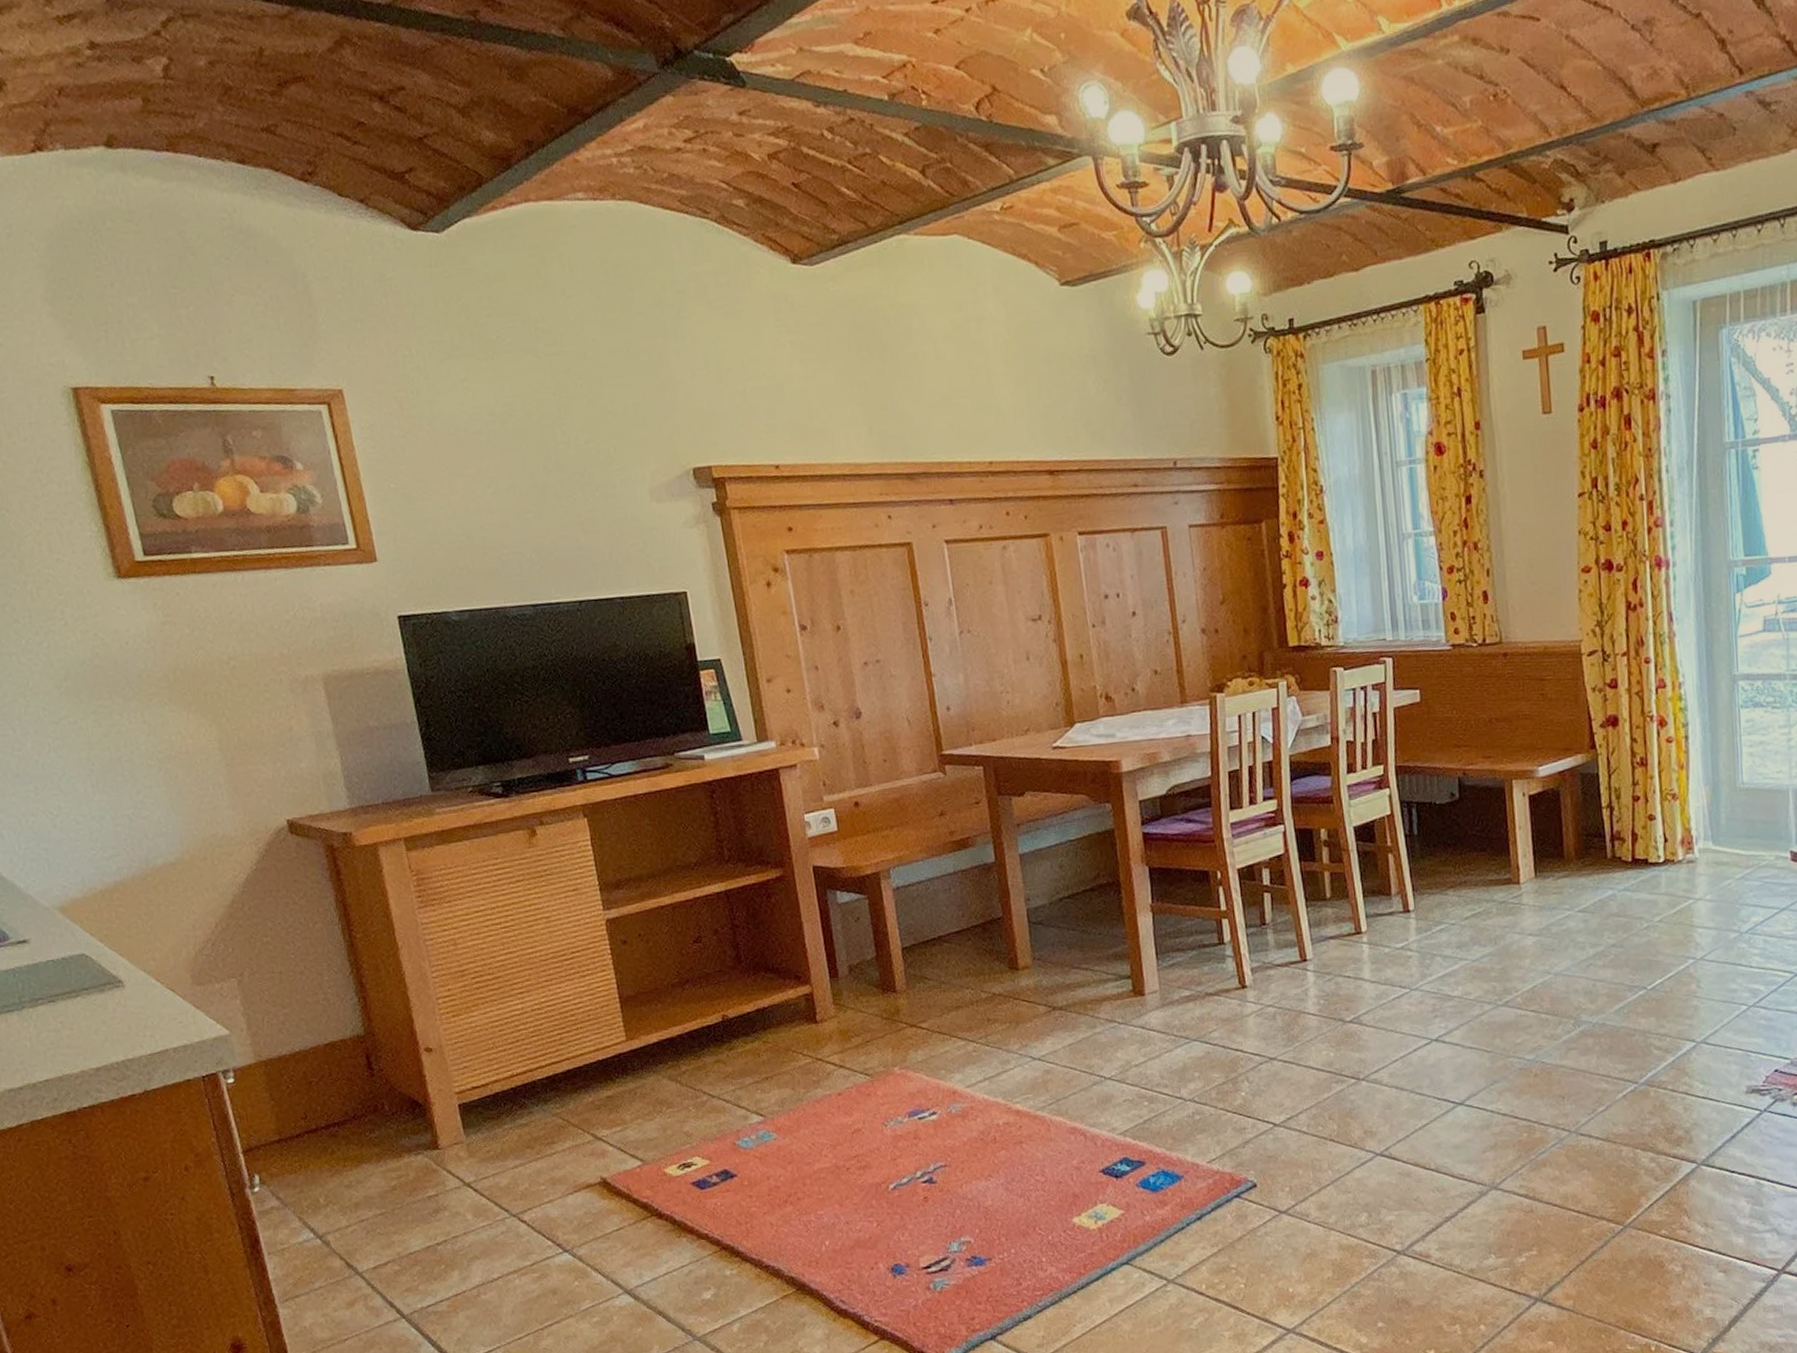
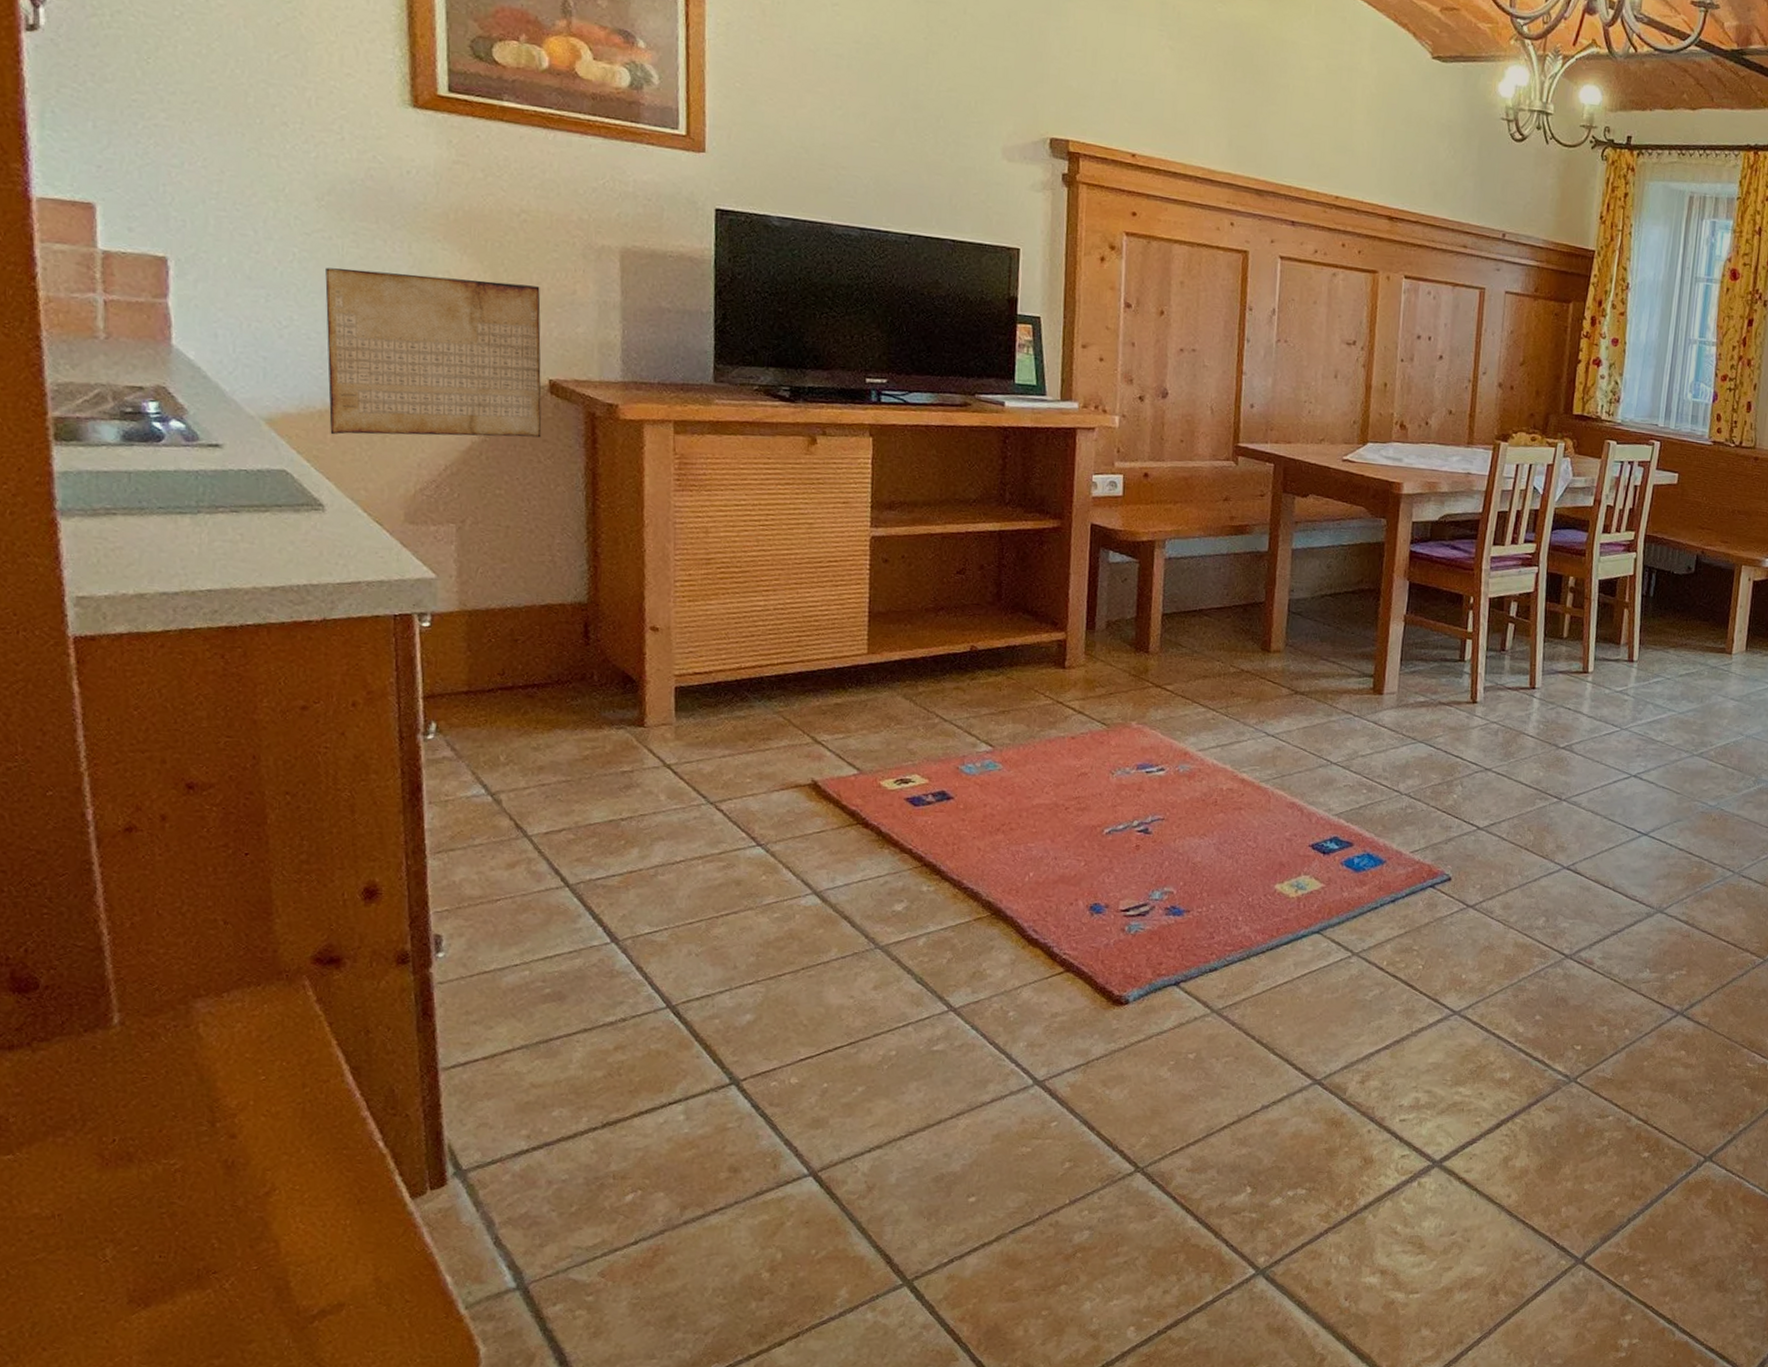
periodic table: none [77,730,292,912] -> present [325,267,542,438]

